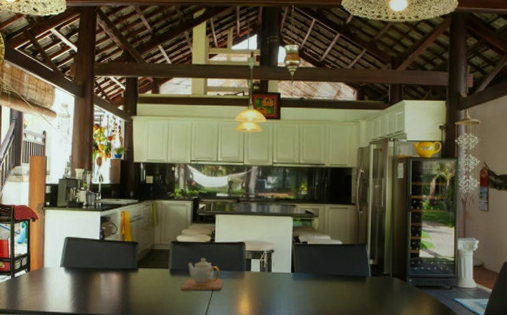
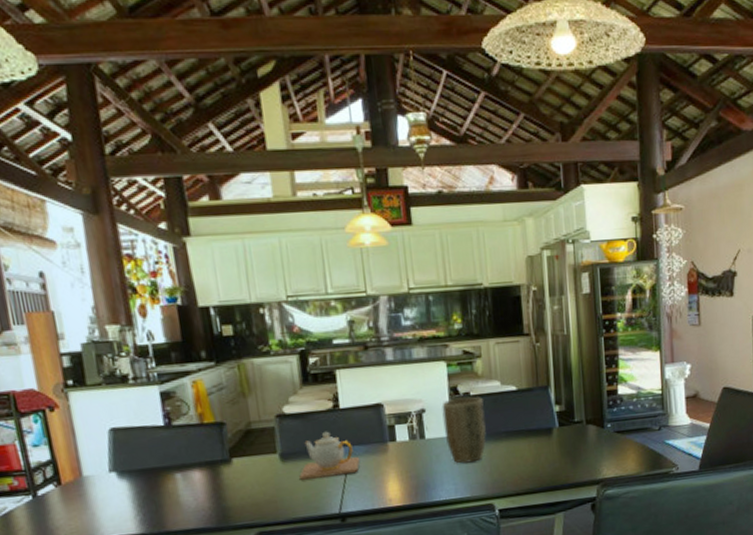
plant pot: none [286,245,317,295] -> present [442,396,487,464]

